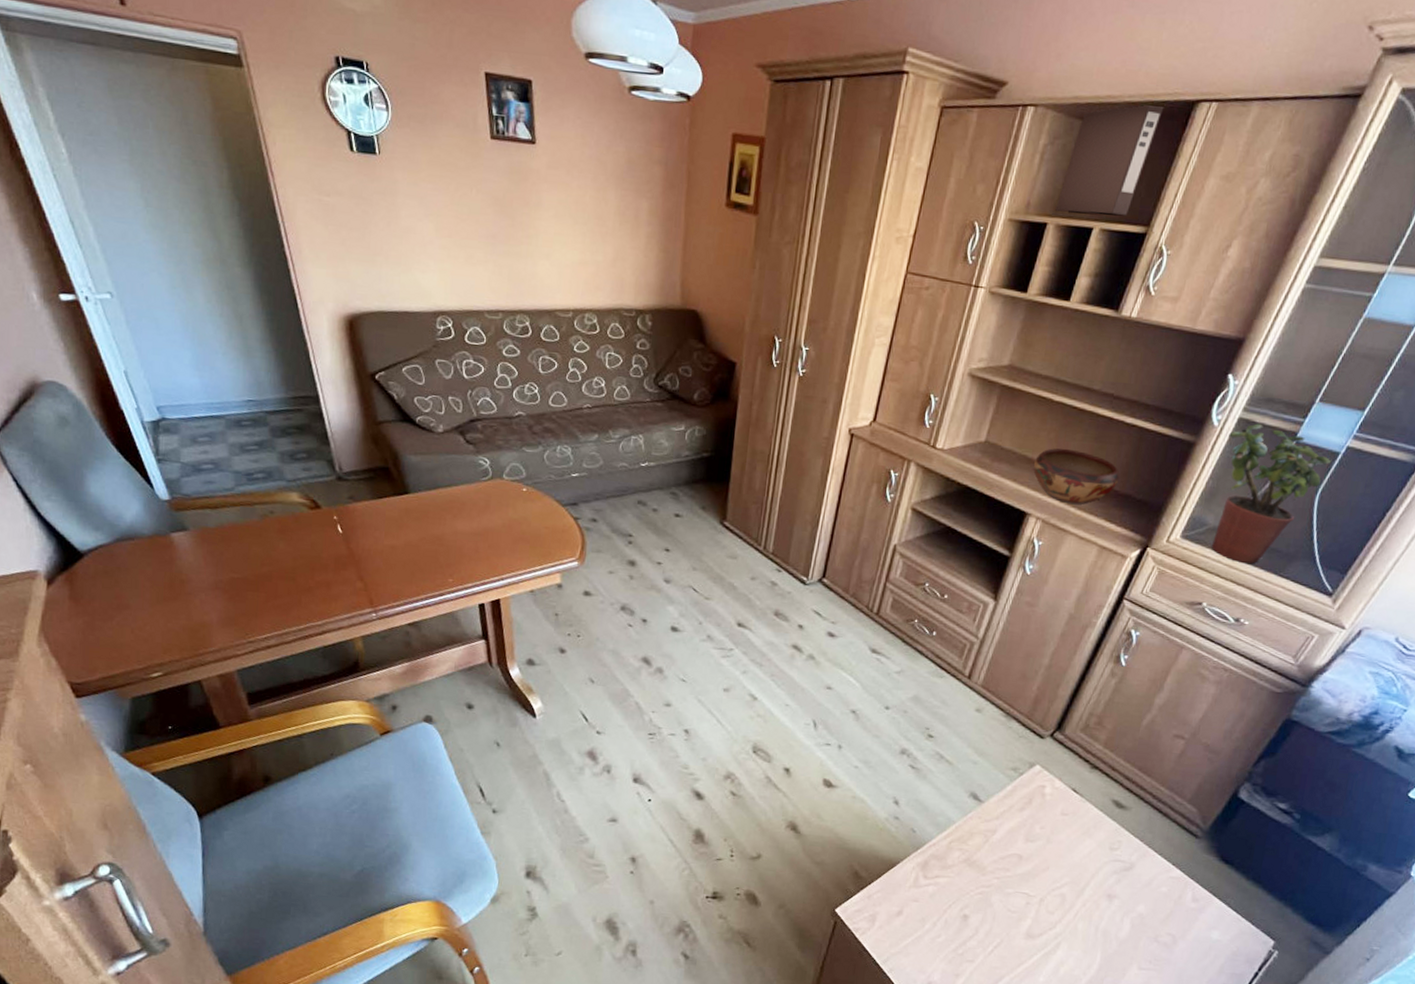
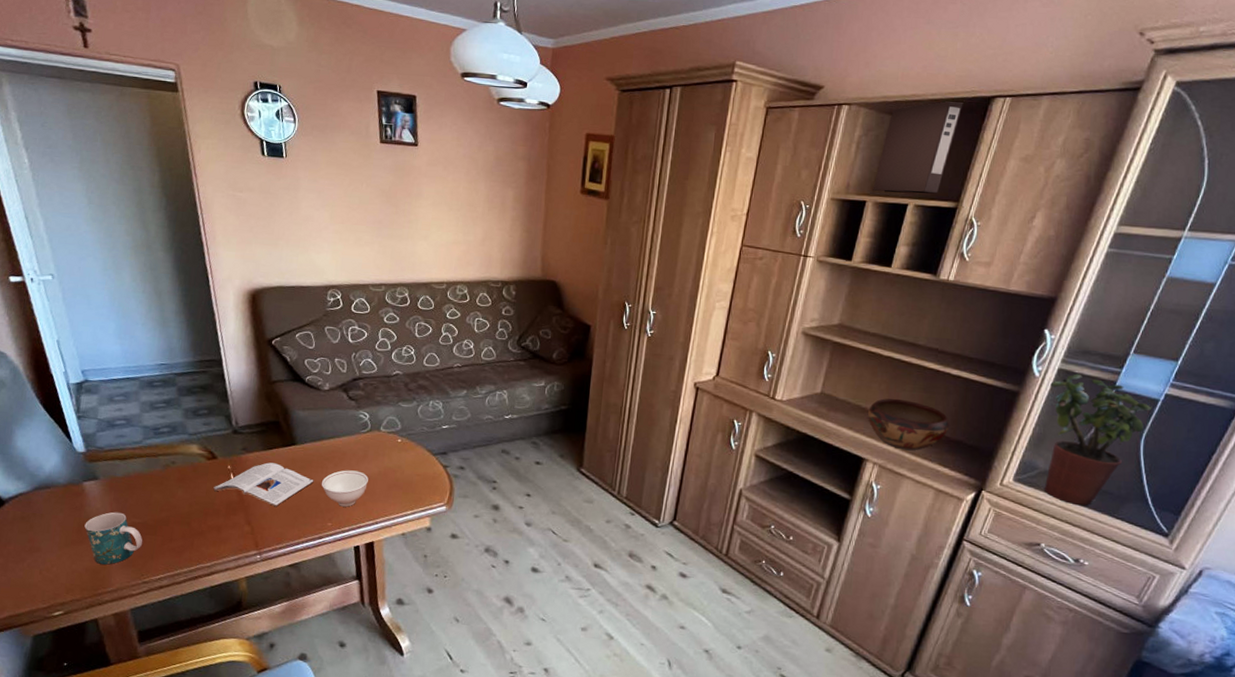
mug: none [177,566,245,623] -> present [84,512,143,565]
magazine: none [319,512,431,562] -> present [213,462,314,507]
bowl: none [439,521,492,562] -> present [321,470,369,507]

